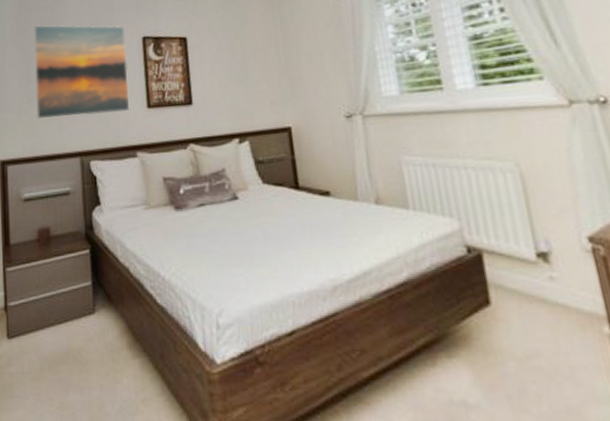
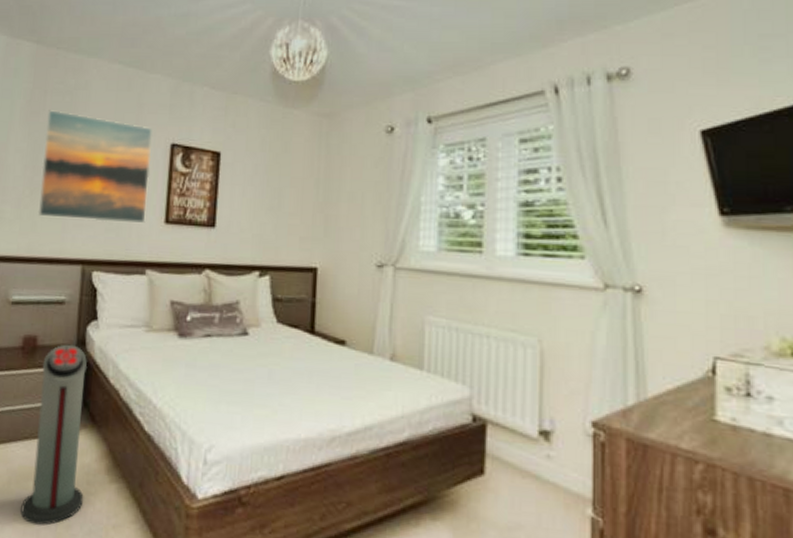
air purifier: none [55,231,112,407] -> present [20,344,87,525]

